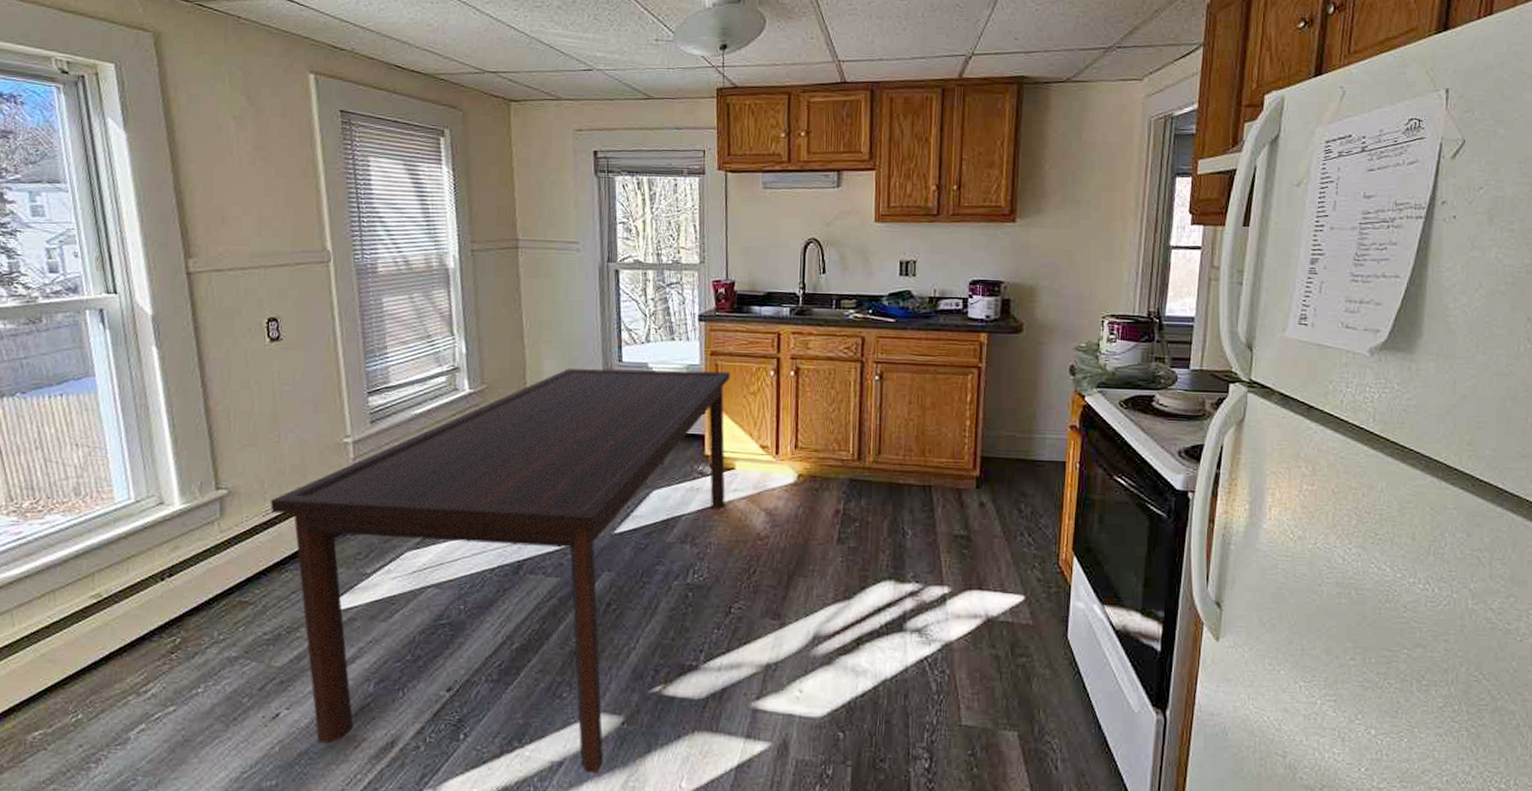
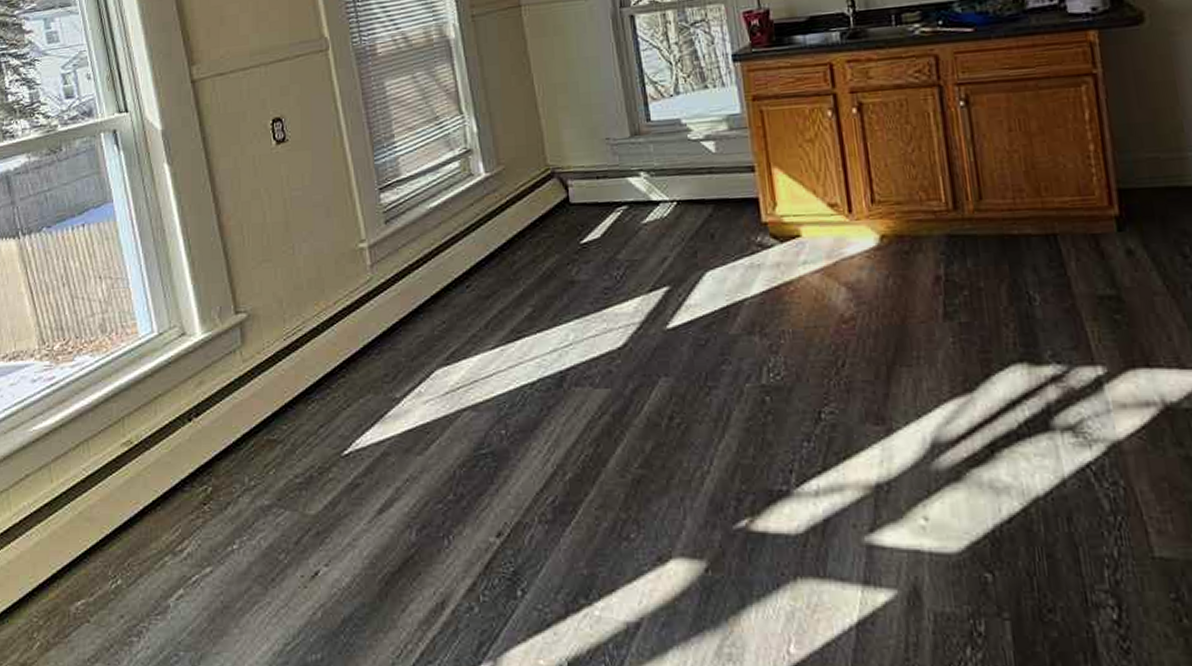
dining table: present [270,368,730,774] -> none [290,118,795,637]

